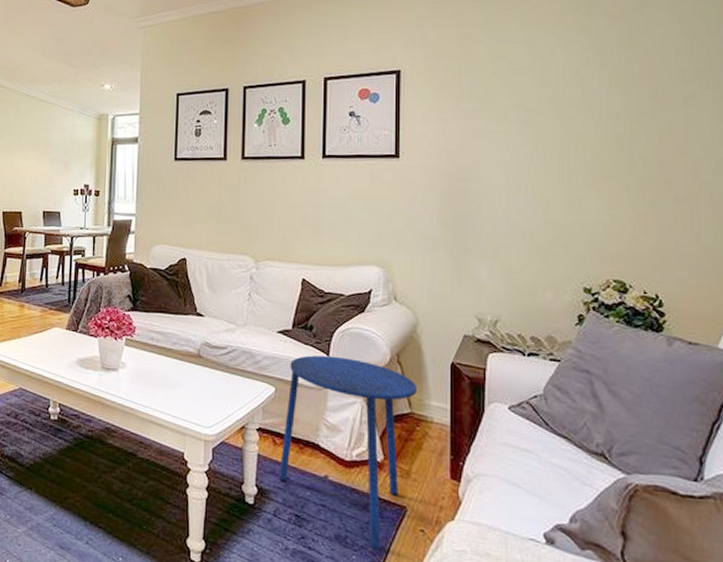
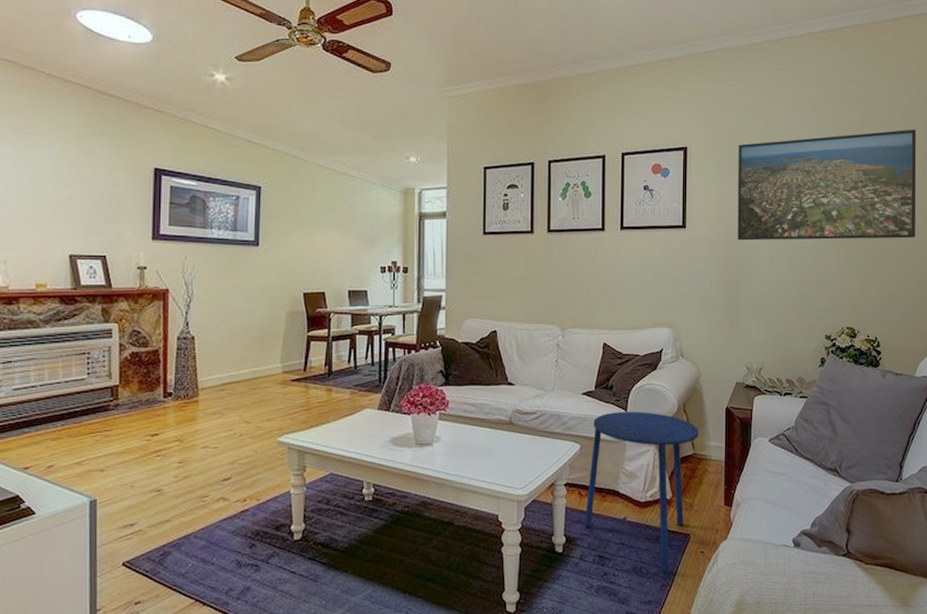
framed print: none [463,44,712,176] -> present [737,129,917,241]

